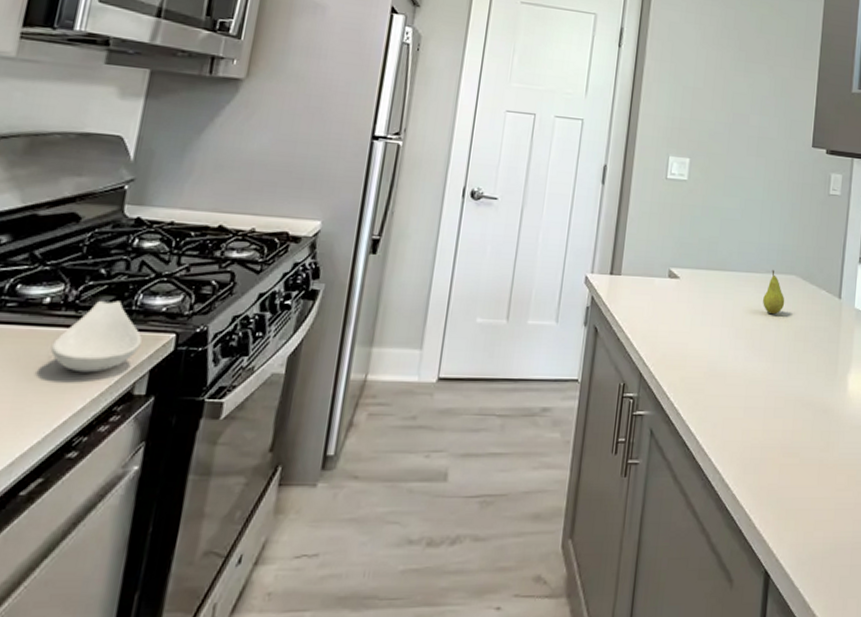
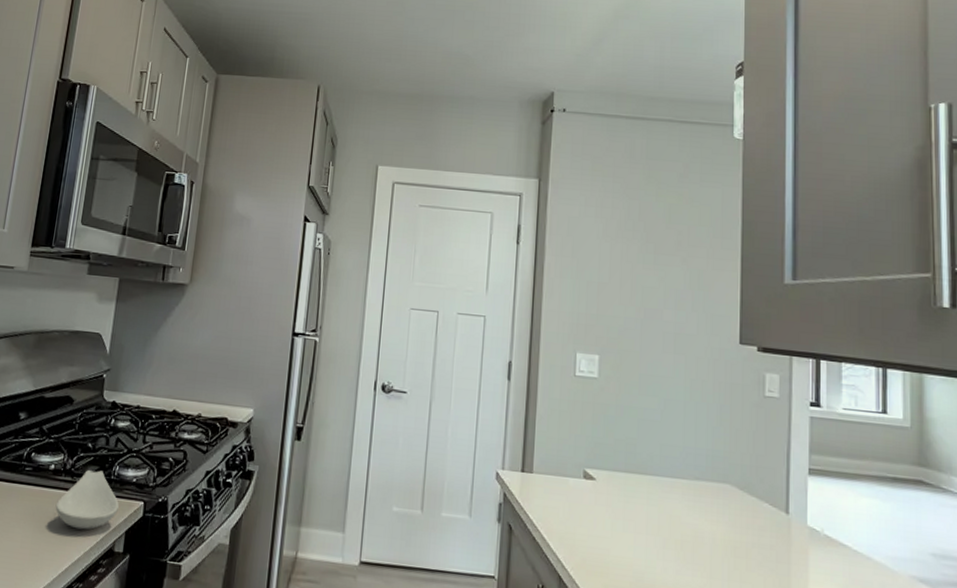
fruit: present [763,270,785,315] -> none [693,477,719,526]

